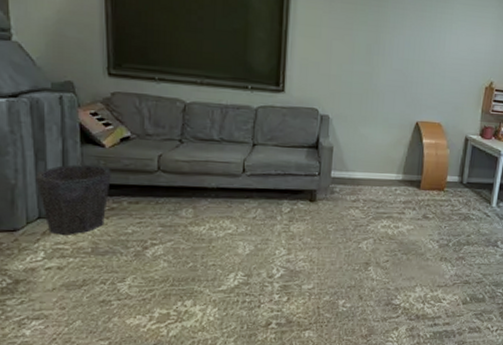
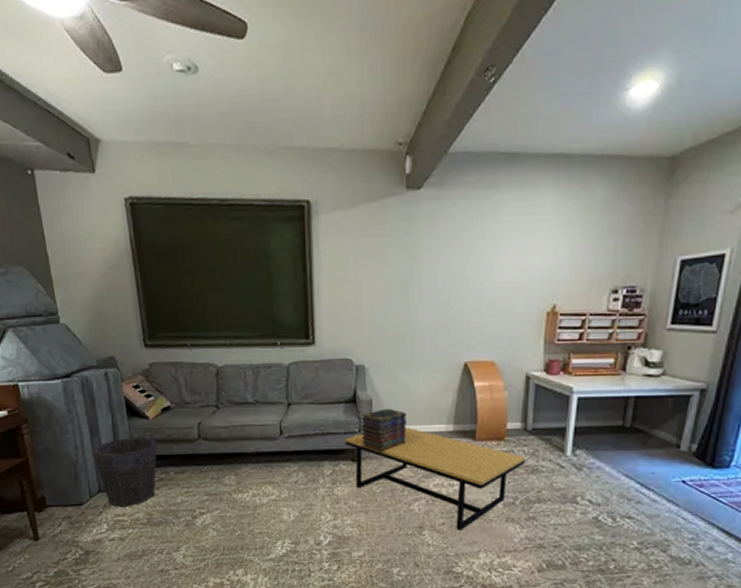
coffee table: none [305,174,460,267] -> present [345,427,526,531]
book stack: none [320,155,363,195] -> present [361,408,407,453]

